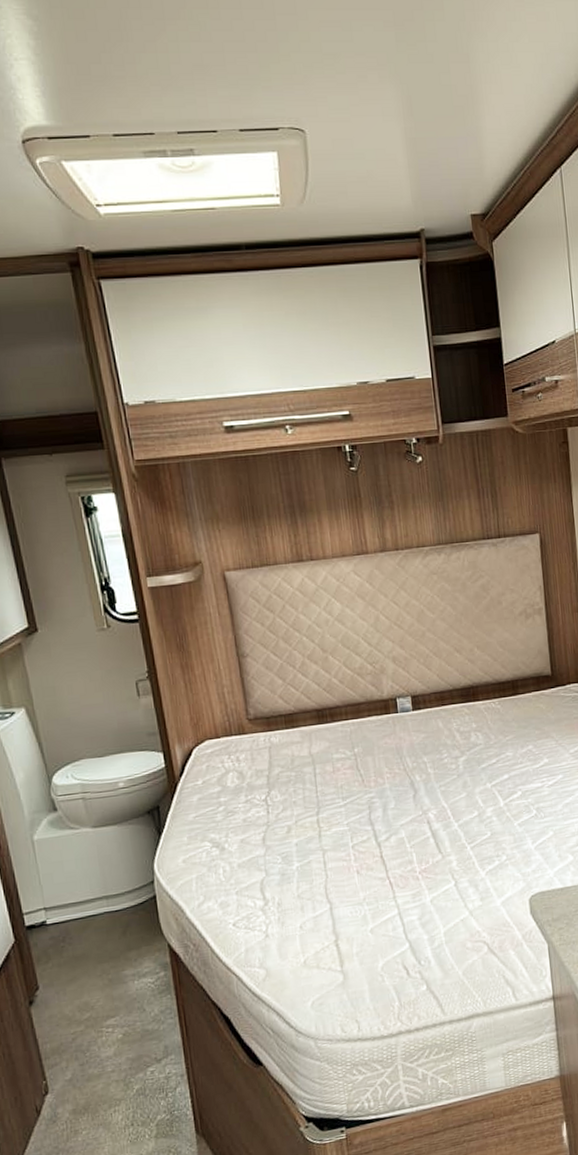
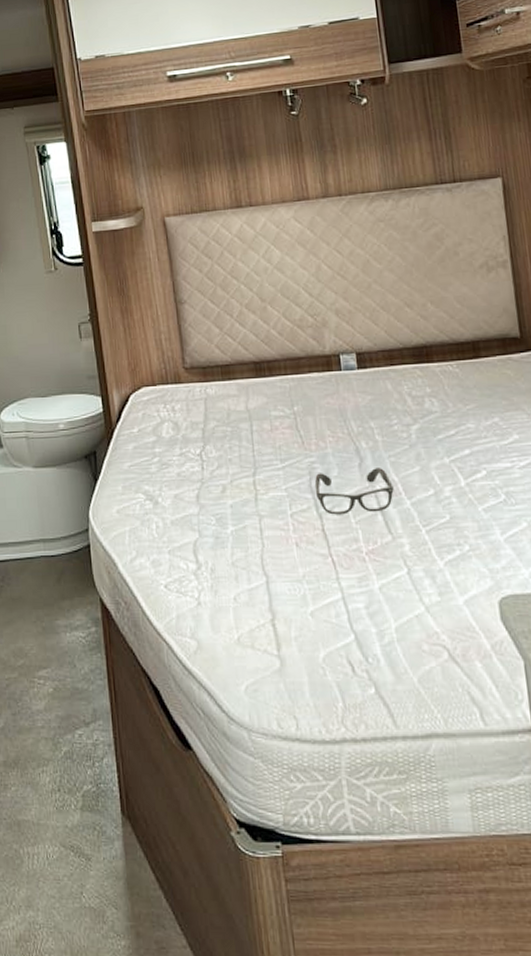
sunglasses: none [373,797,444,843] -> present [314,468,394,515]

